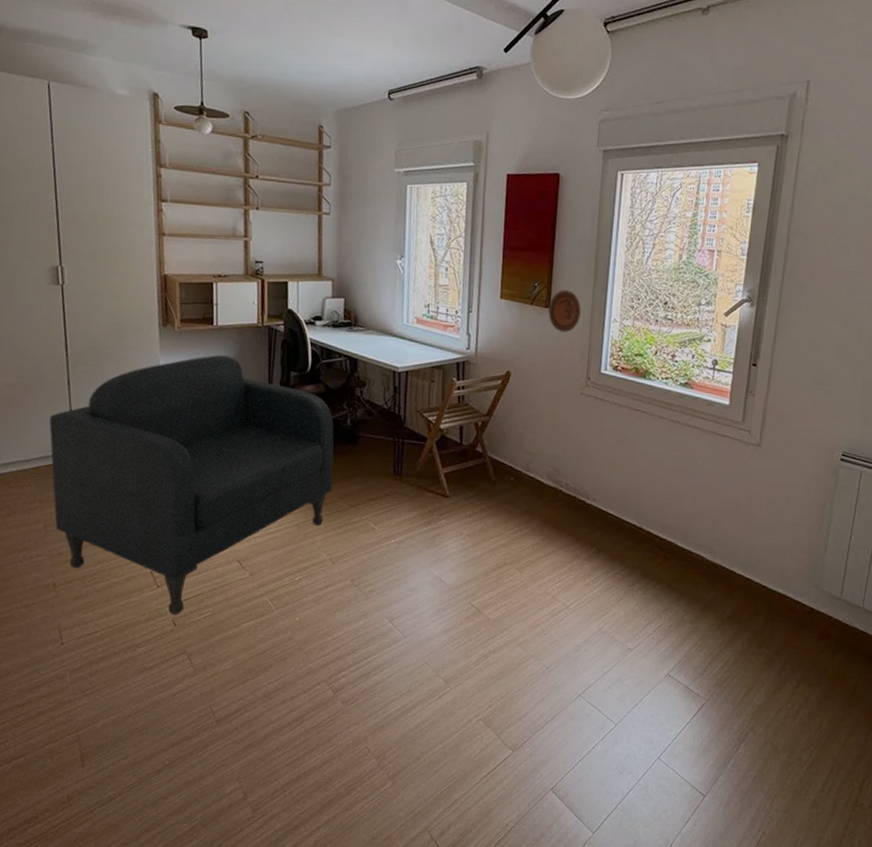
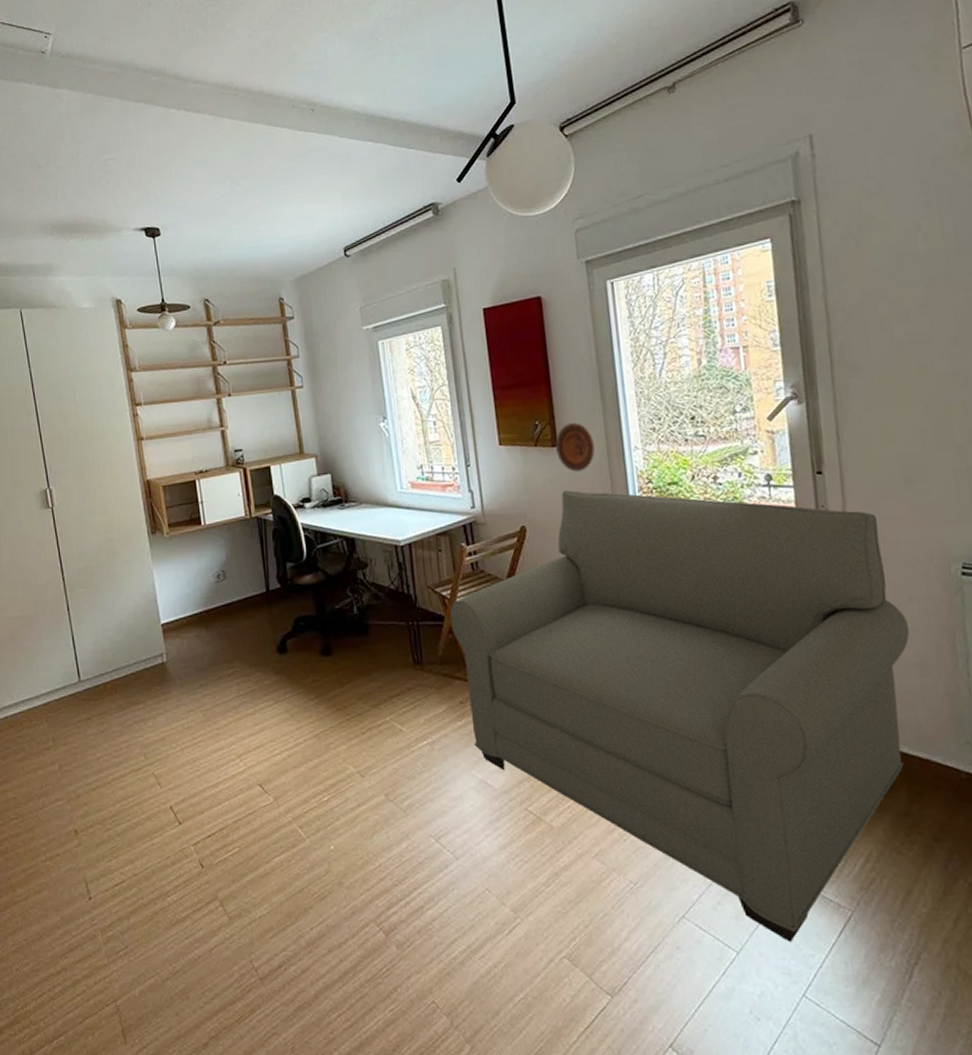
armchair: present [49,354,334,614] -> none [54,555,349,854]
sofa: none [432,346,794,720] -> present [450,490,909,943]

